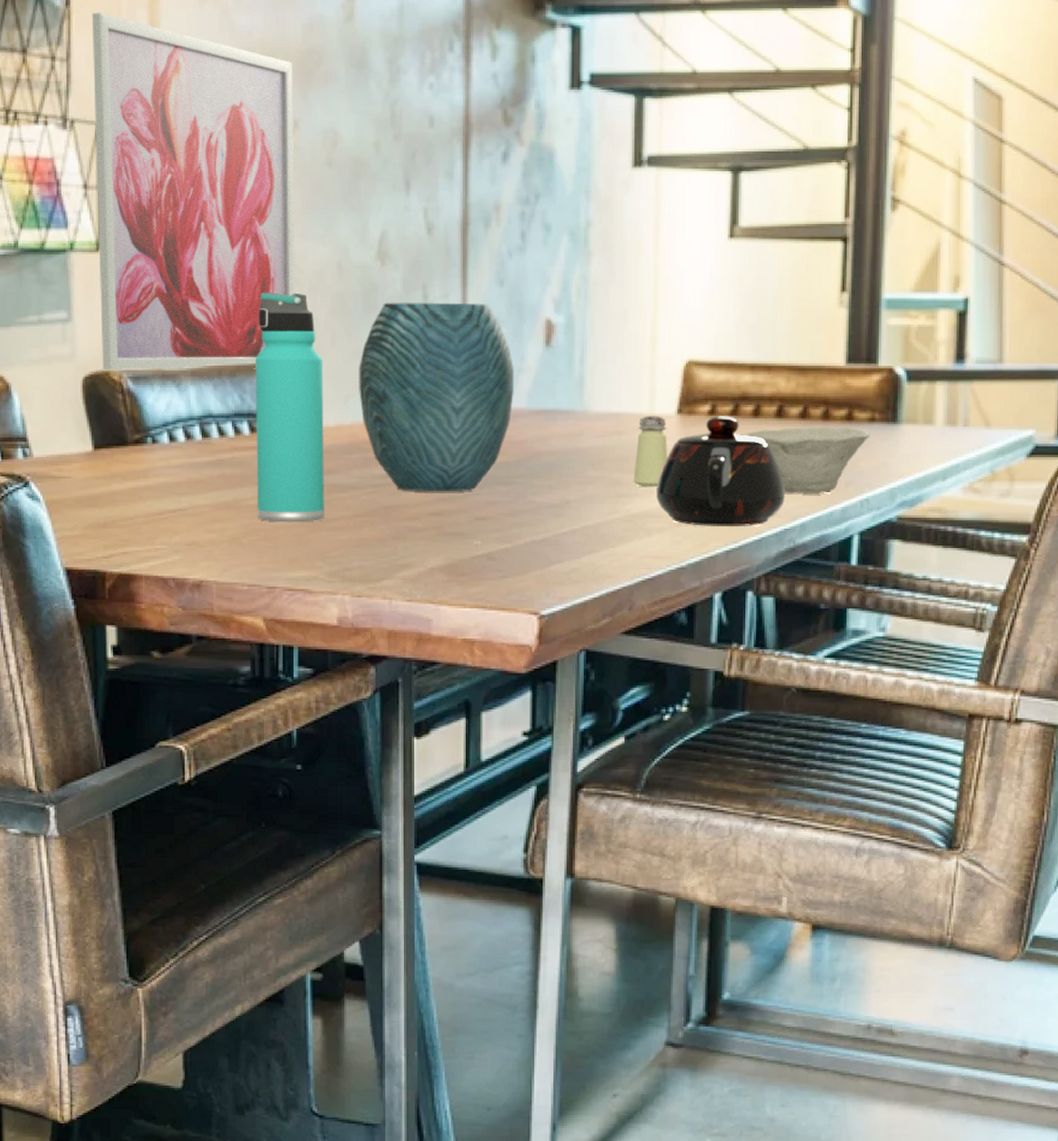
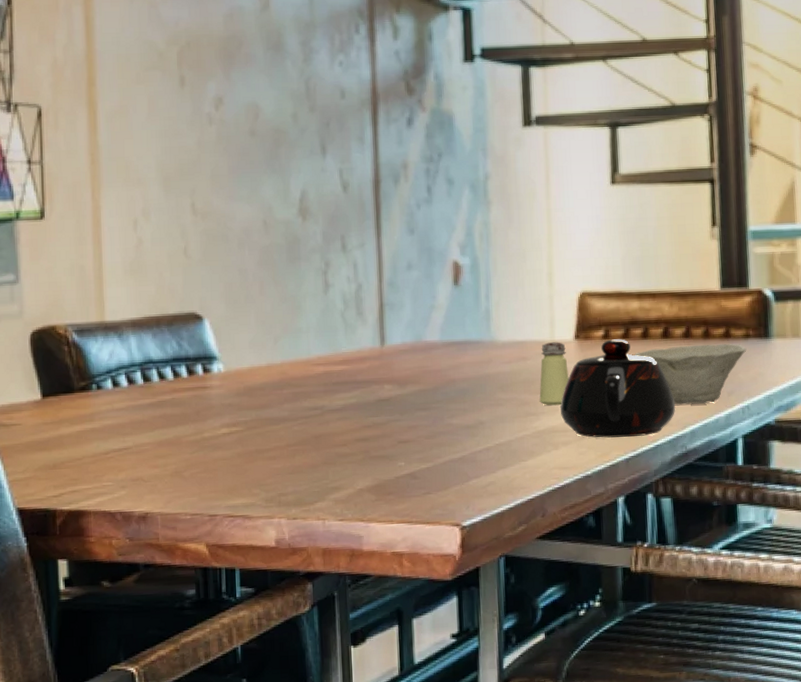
wall art: present [91,12,295,372] -> none [31,9,226,327]
thermos bottle: present [256,292,324,522] -> none [191,248,260,455]
vase: present [359,302,514,492] -> none [286,250,428,421]

